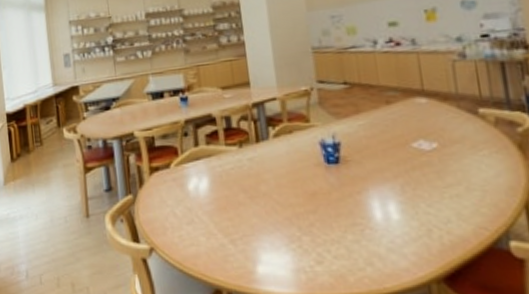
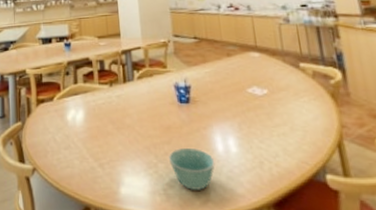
bowl: none [315,216,372,265] -> present [169,147,215,190]

